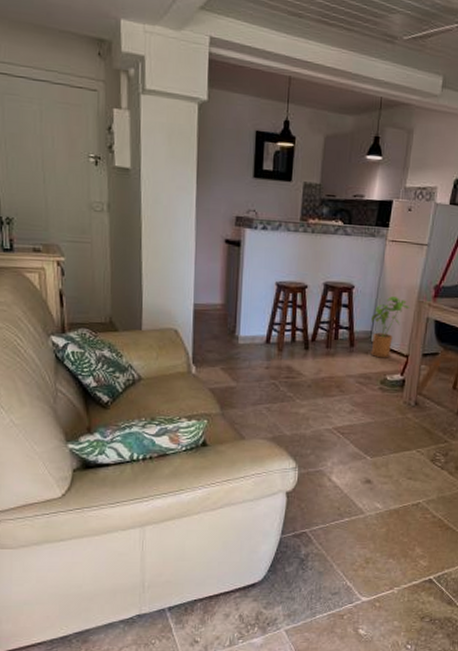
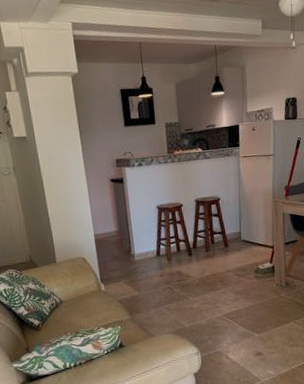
house plant: present [371,296,410,358] -> none [238,201,268,253]

